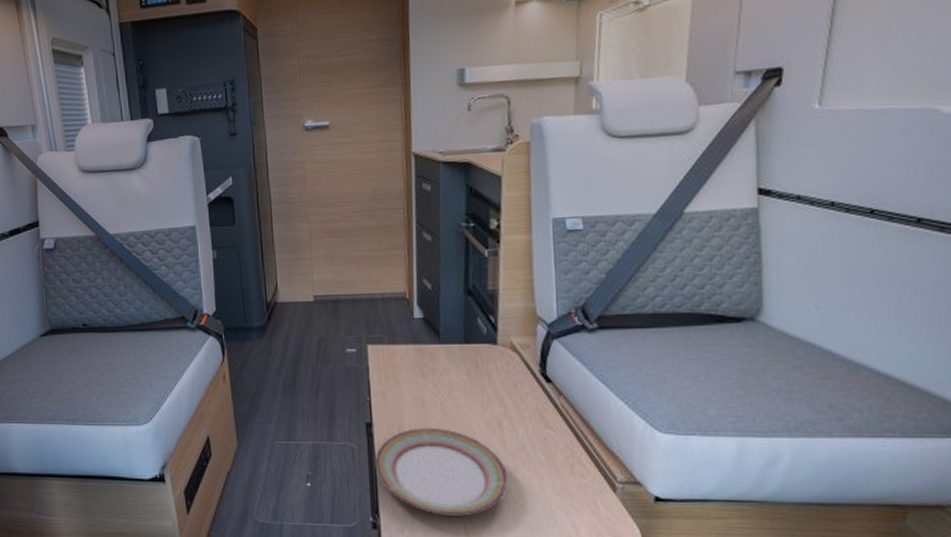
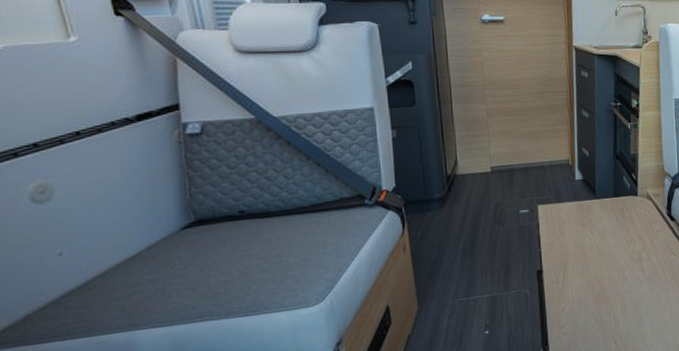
plate: present [374,428,508,516] -> none [544,266,646,335]

